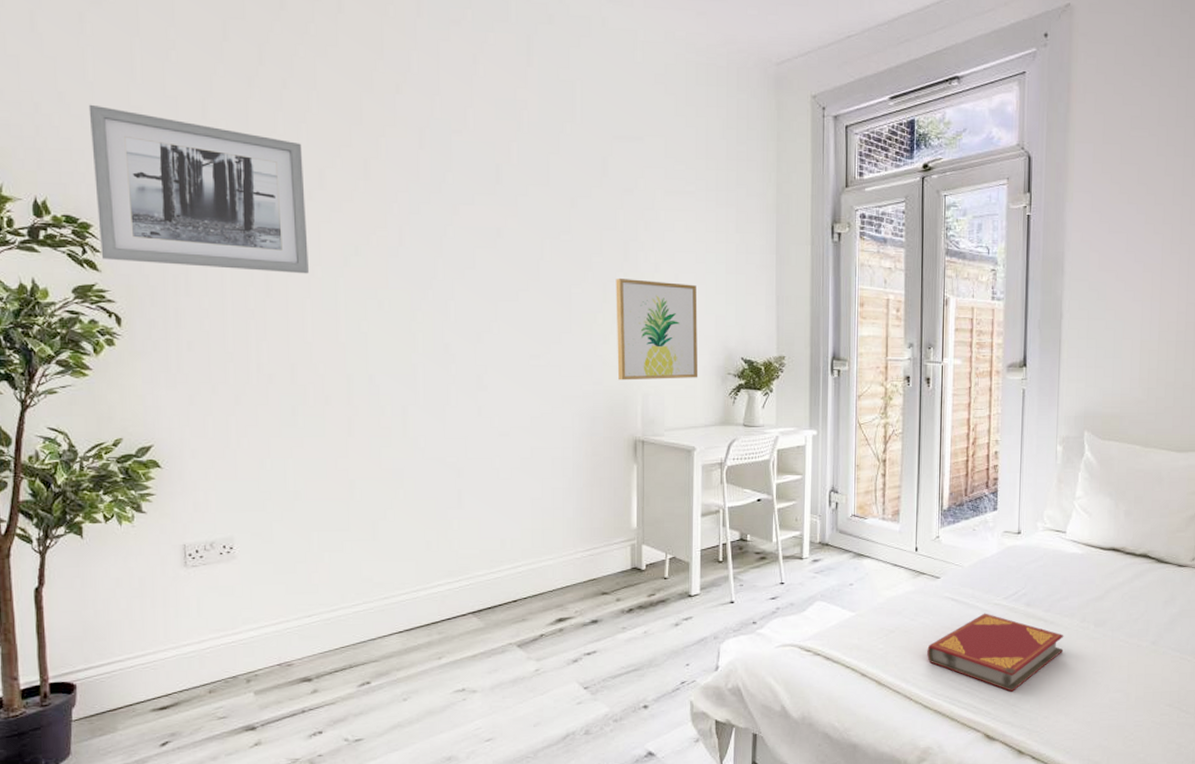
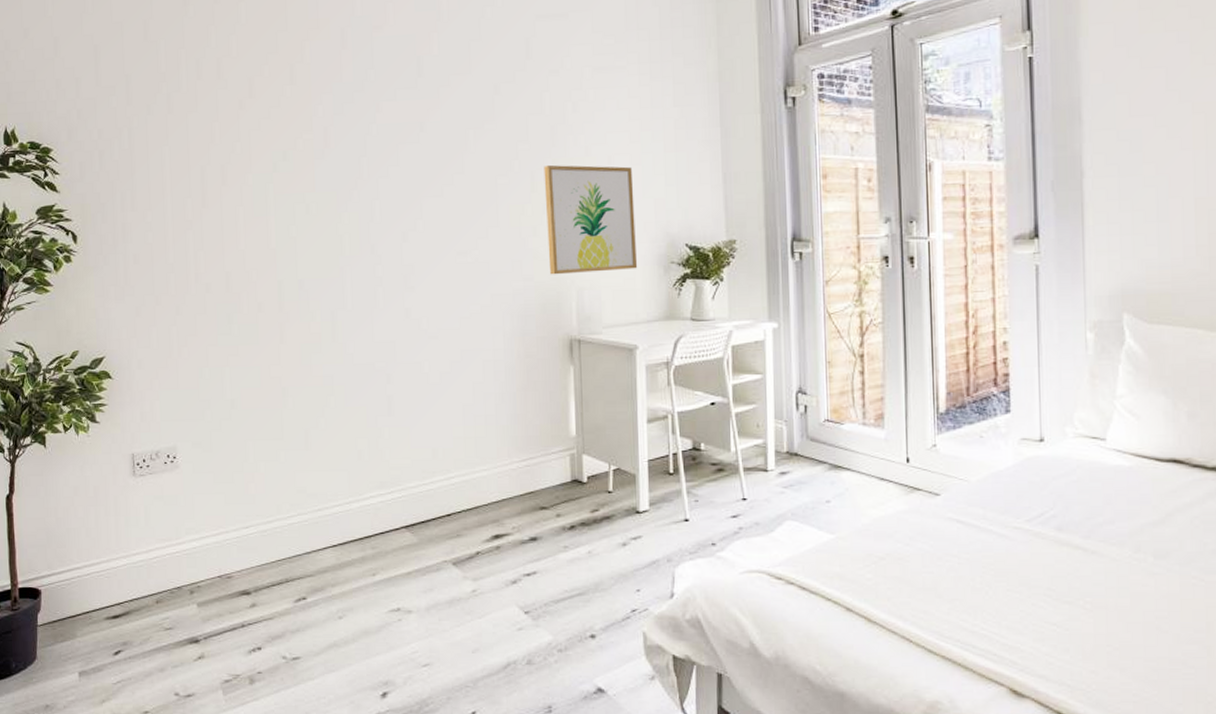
wall art: present [88,104,309,274] -> none [48,37,241,183]
hardback book: present [927,613,1064,692] -> none [928,538,1112,637]

